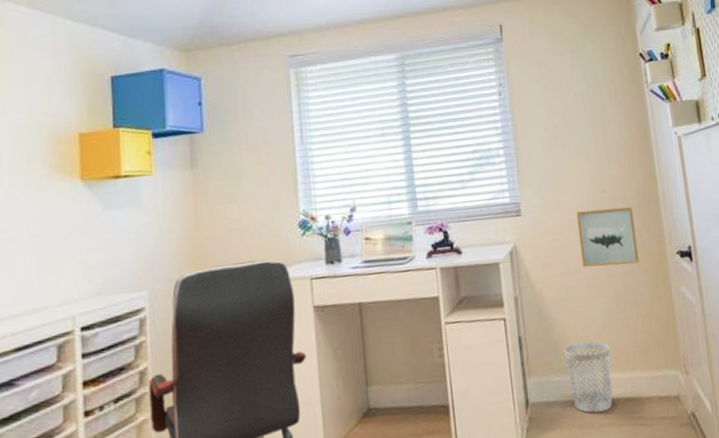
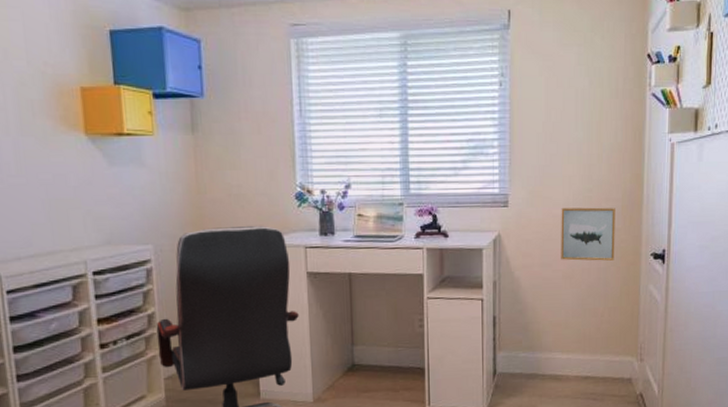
wastebasket: present [564,341,613,413] -> none [533,325,575,386]

